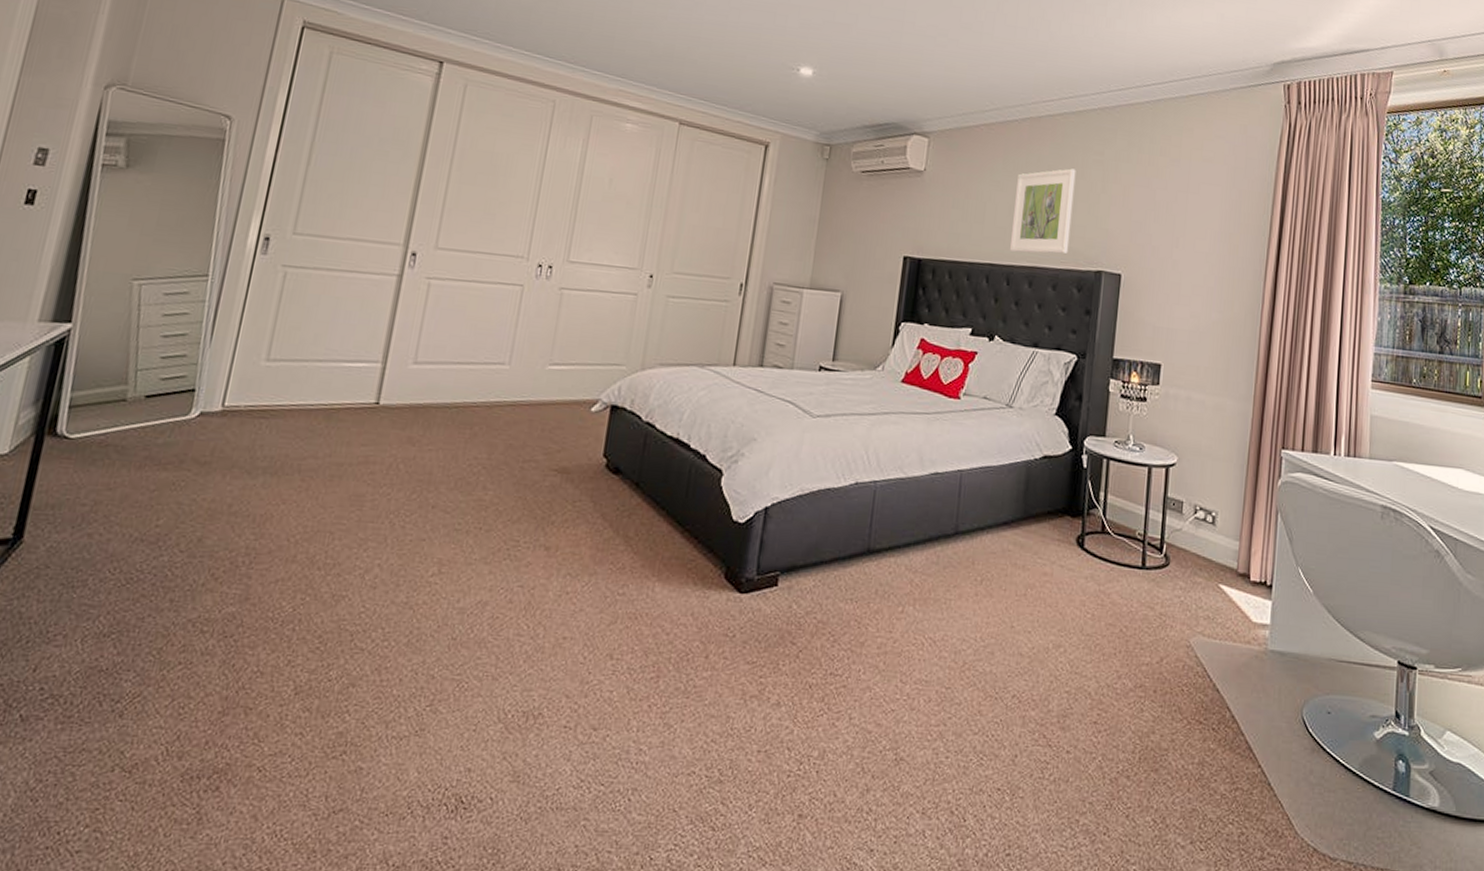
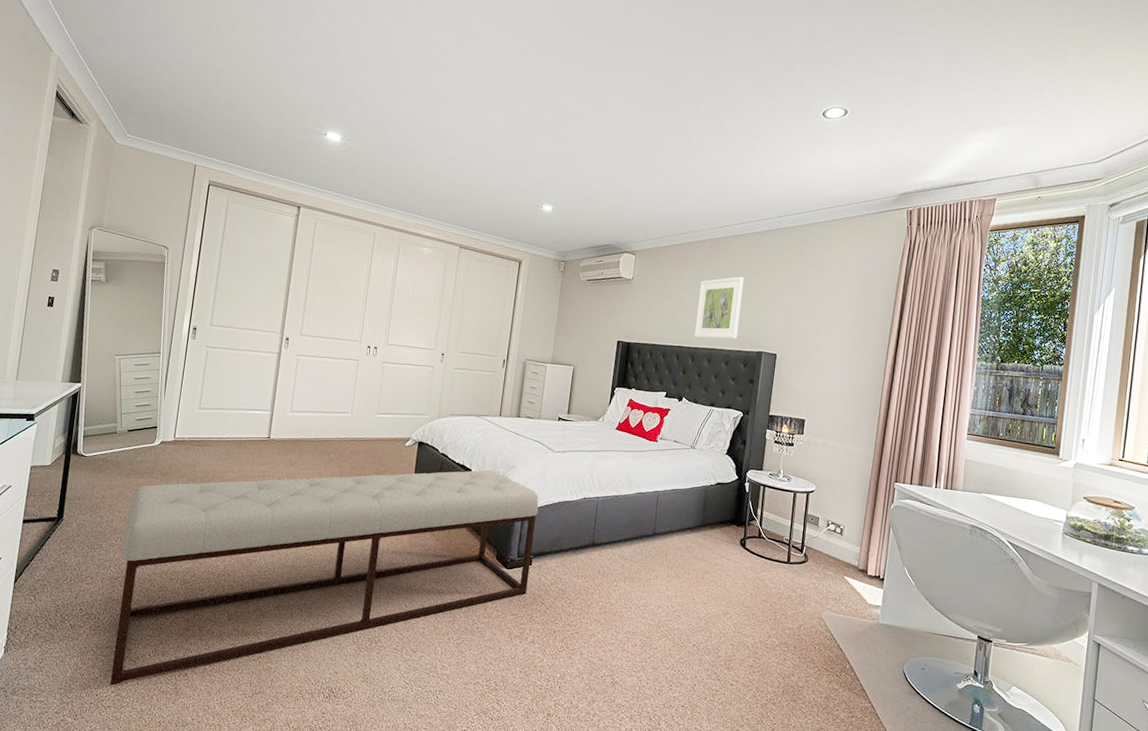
bench: none [82,445,790,815] -> present [109,470,539,686]

